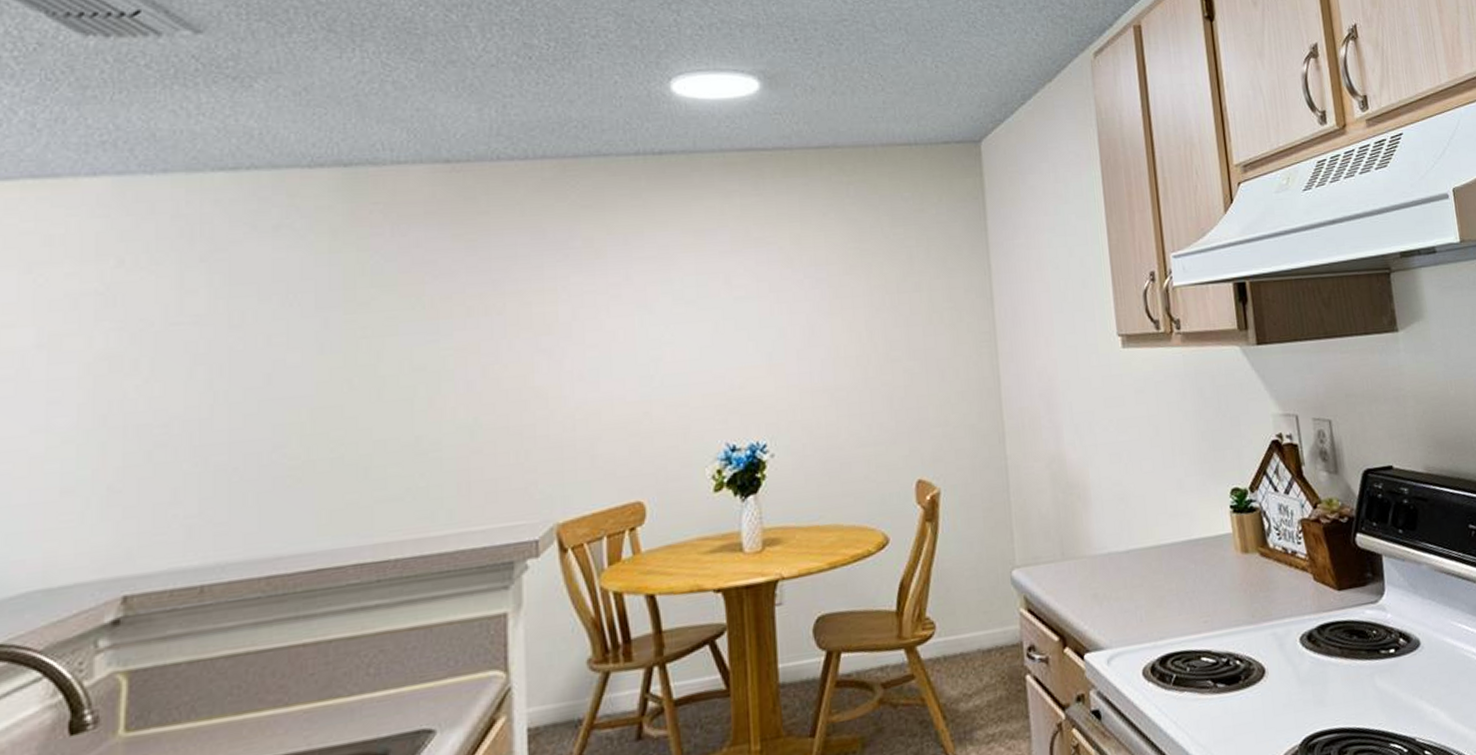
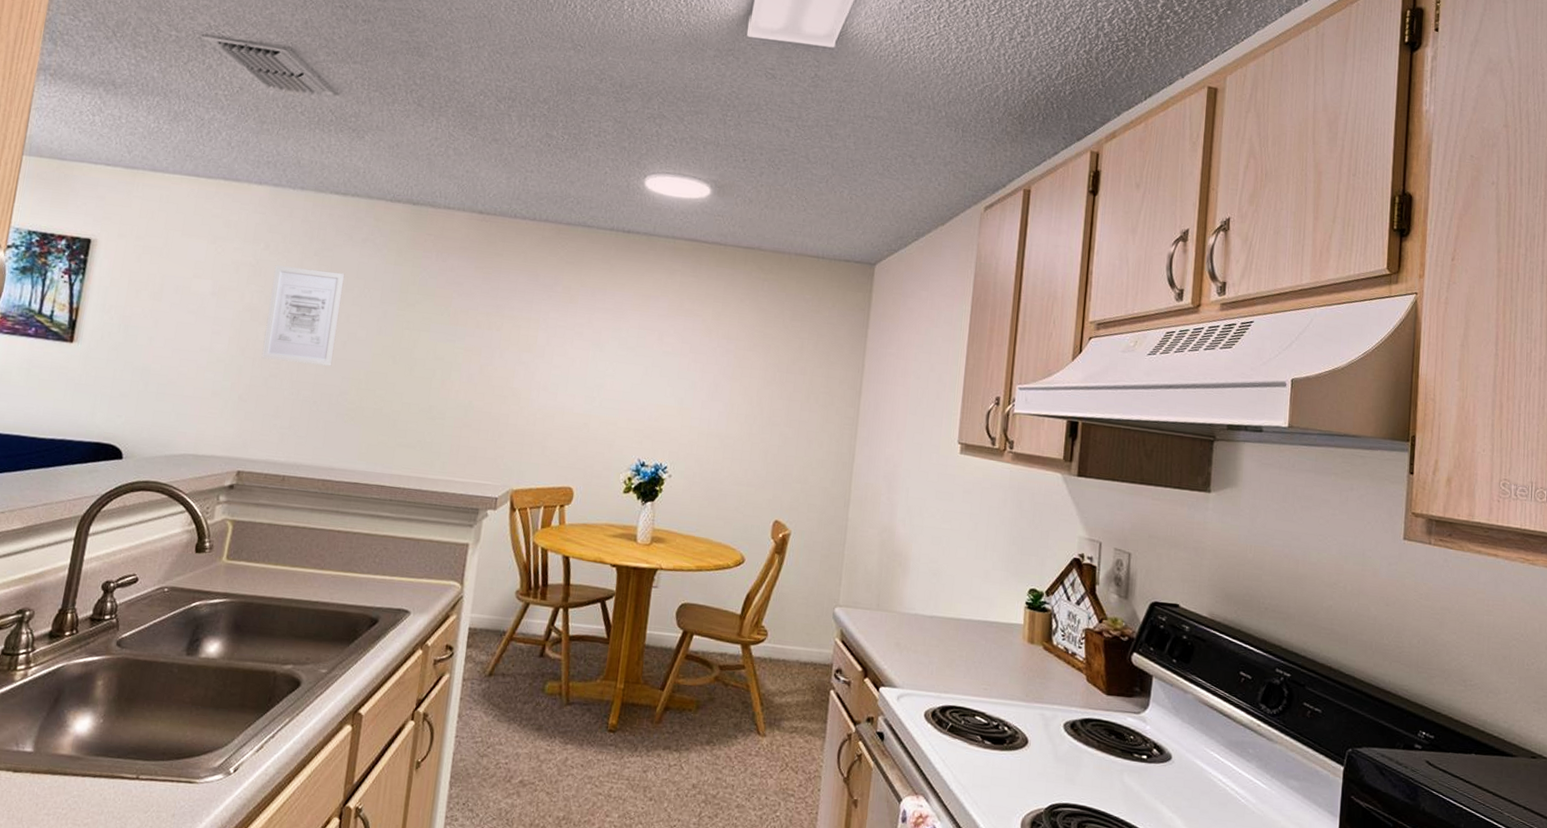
wall art: none [136,278,254,424] -> present [261,265,345,366]

